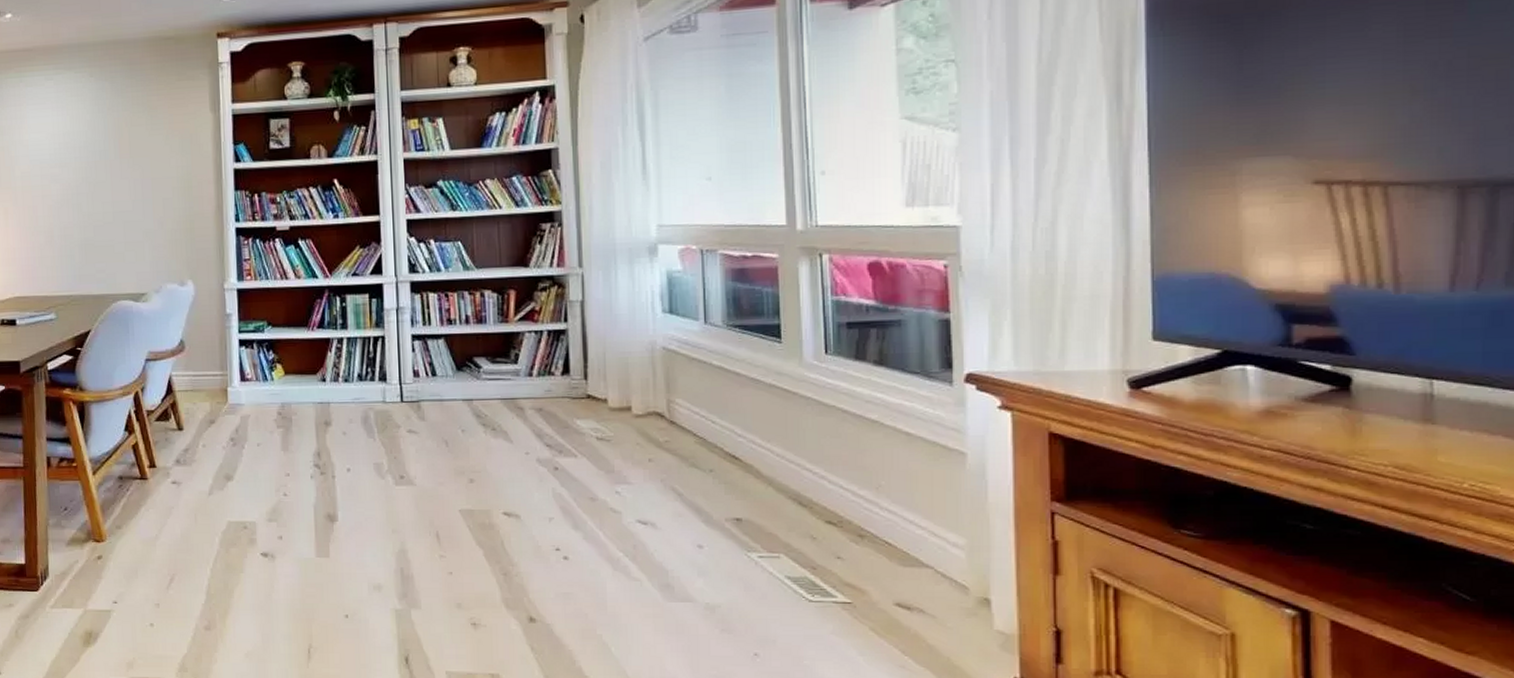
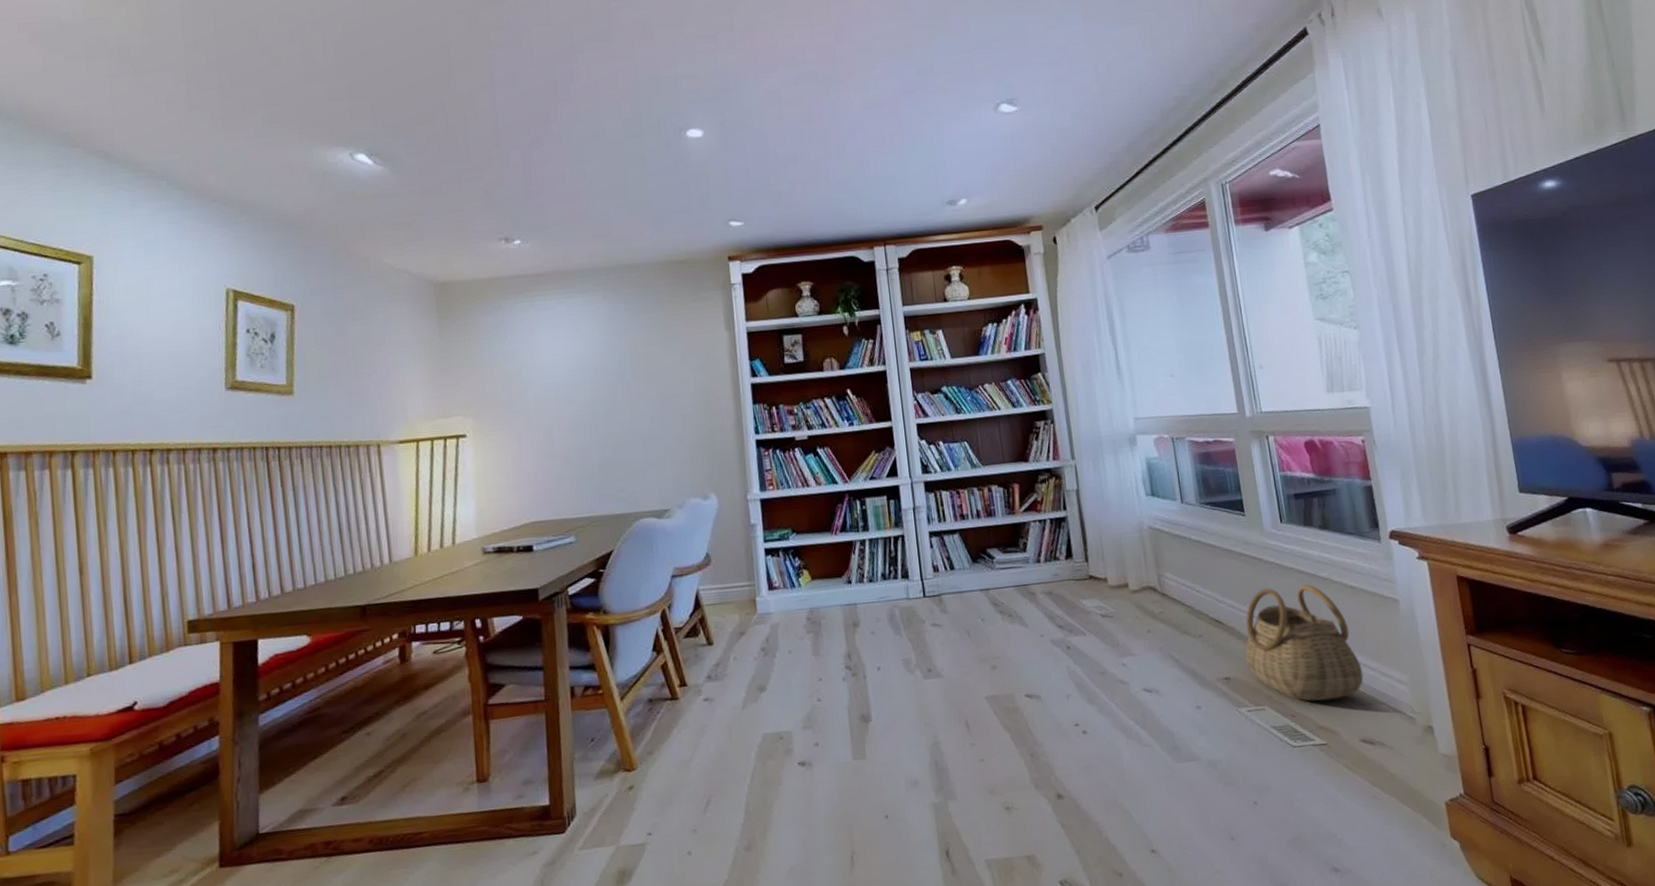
basket: none [762,424,908,556] -> present [1244,583,1364,702]

